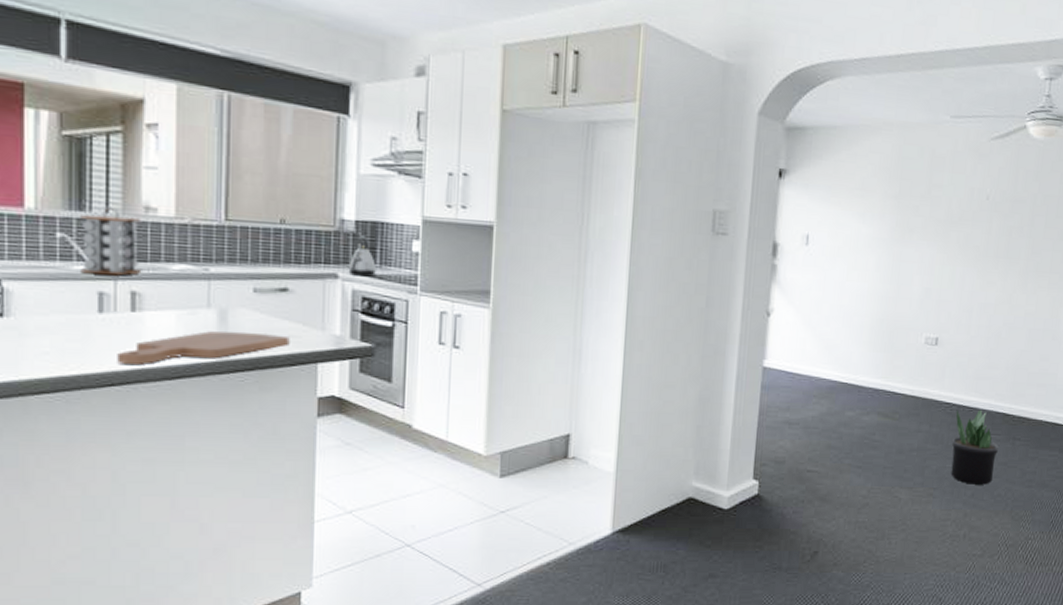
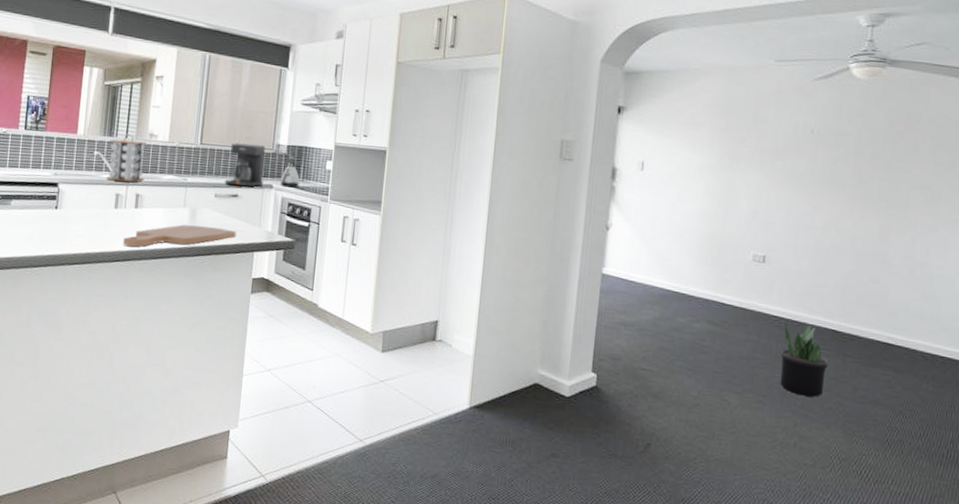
coffee maker: none [266,218,325,278] -> present [224,143,266,188]

